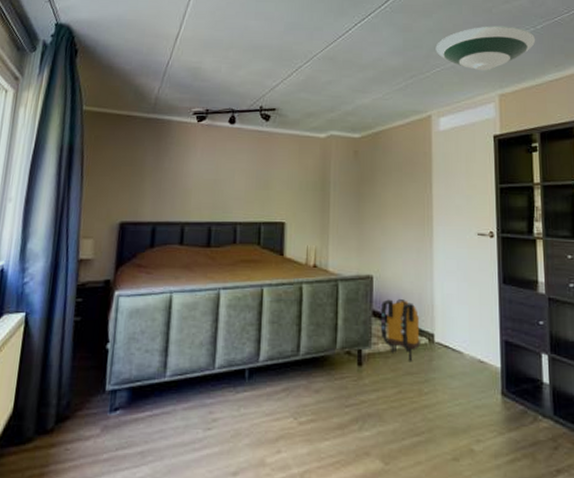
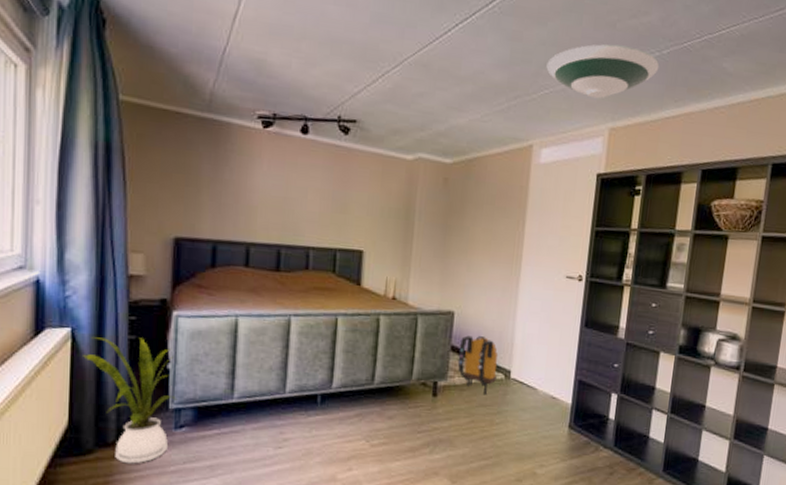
house plant: none [33,319,114,452] -> present [83,337,177,464]

